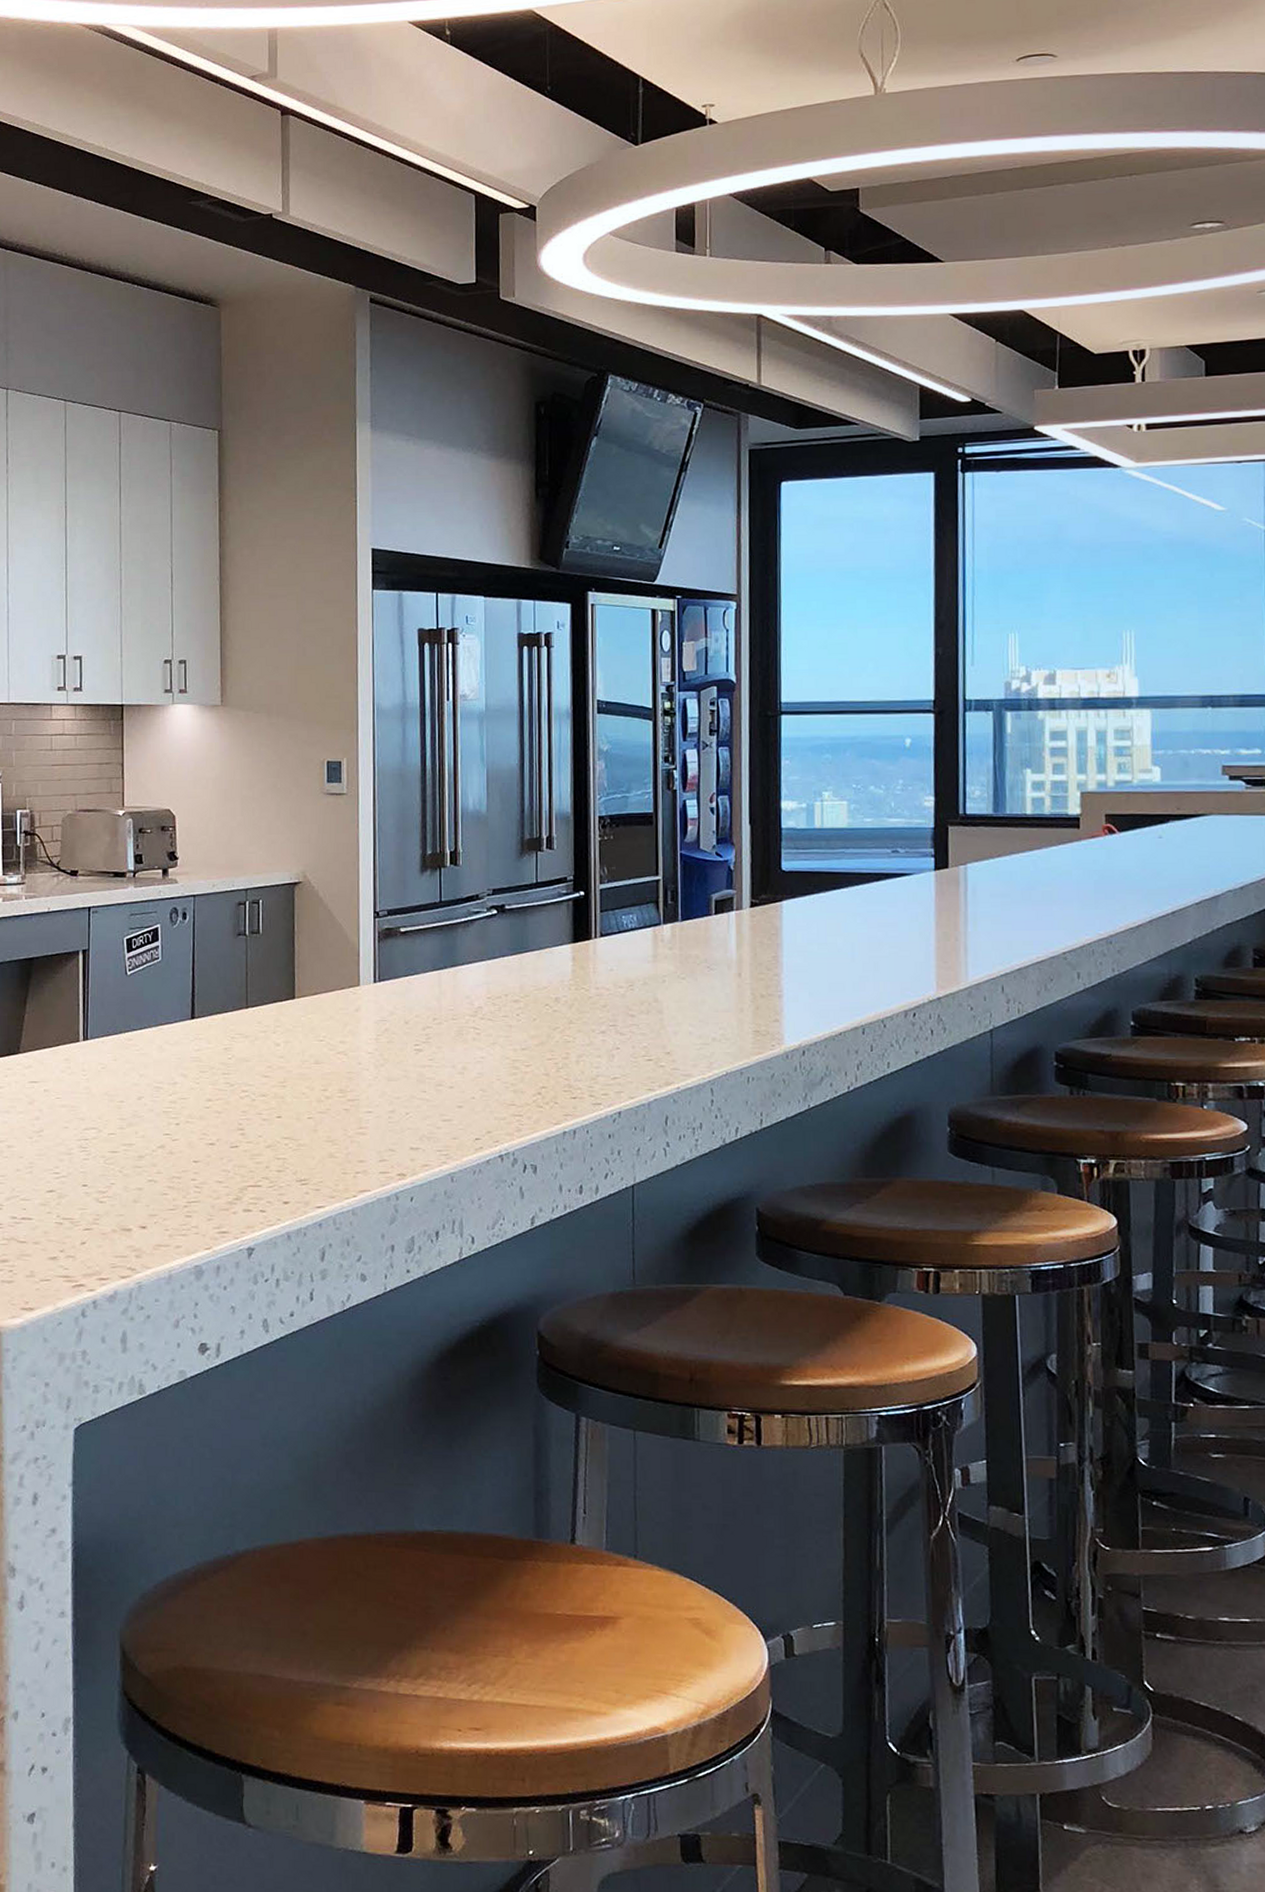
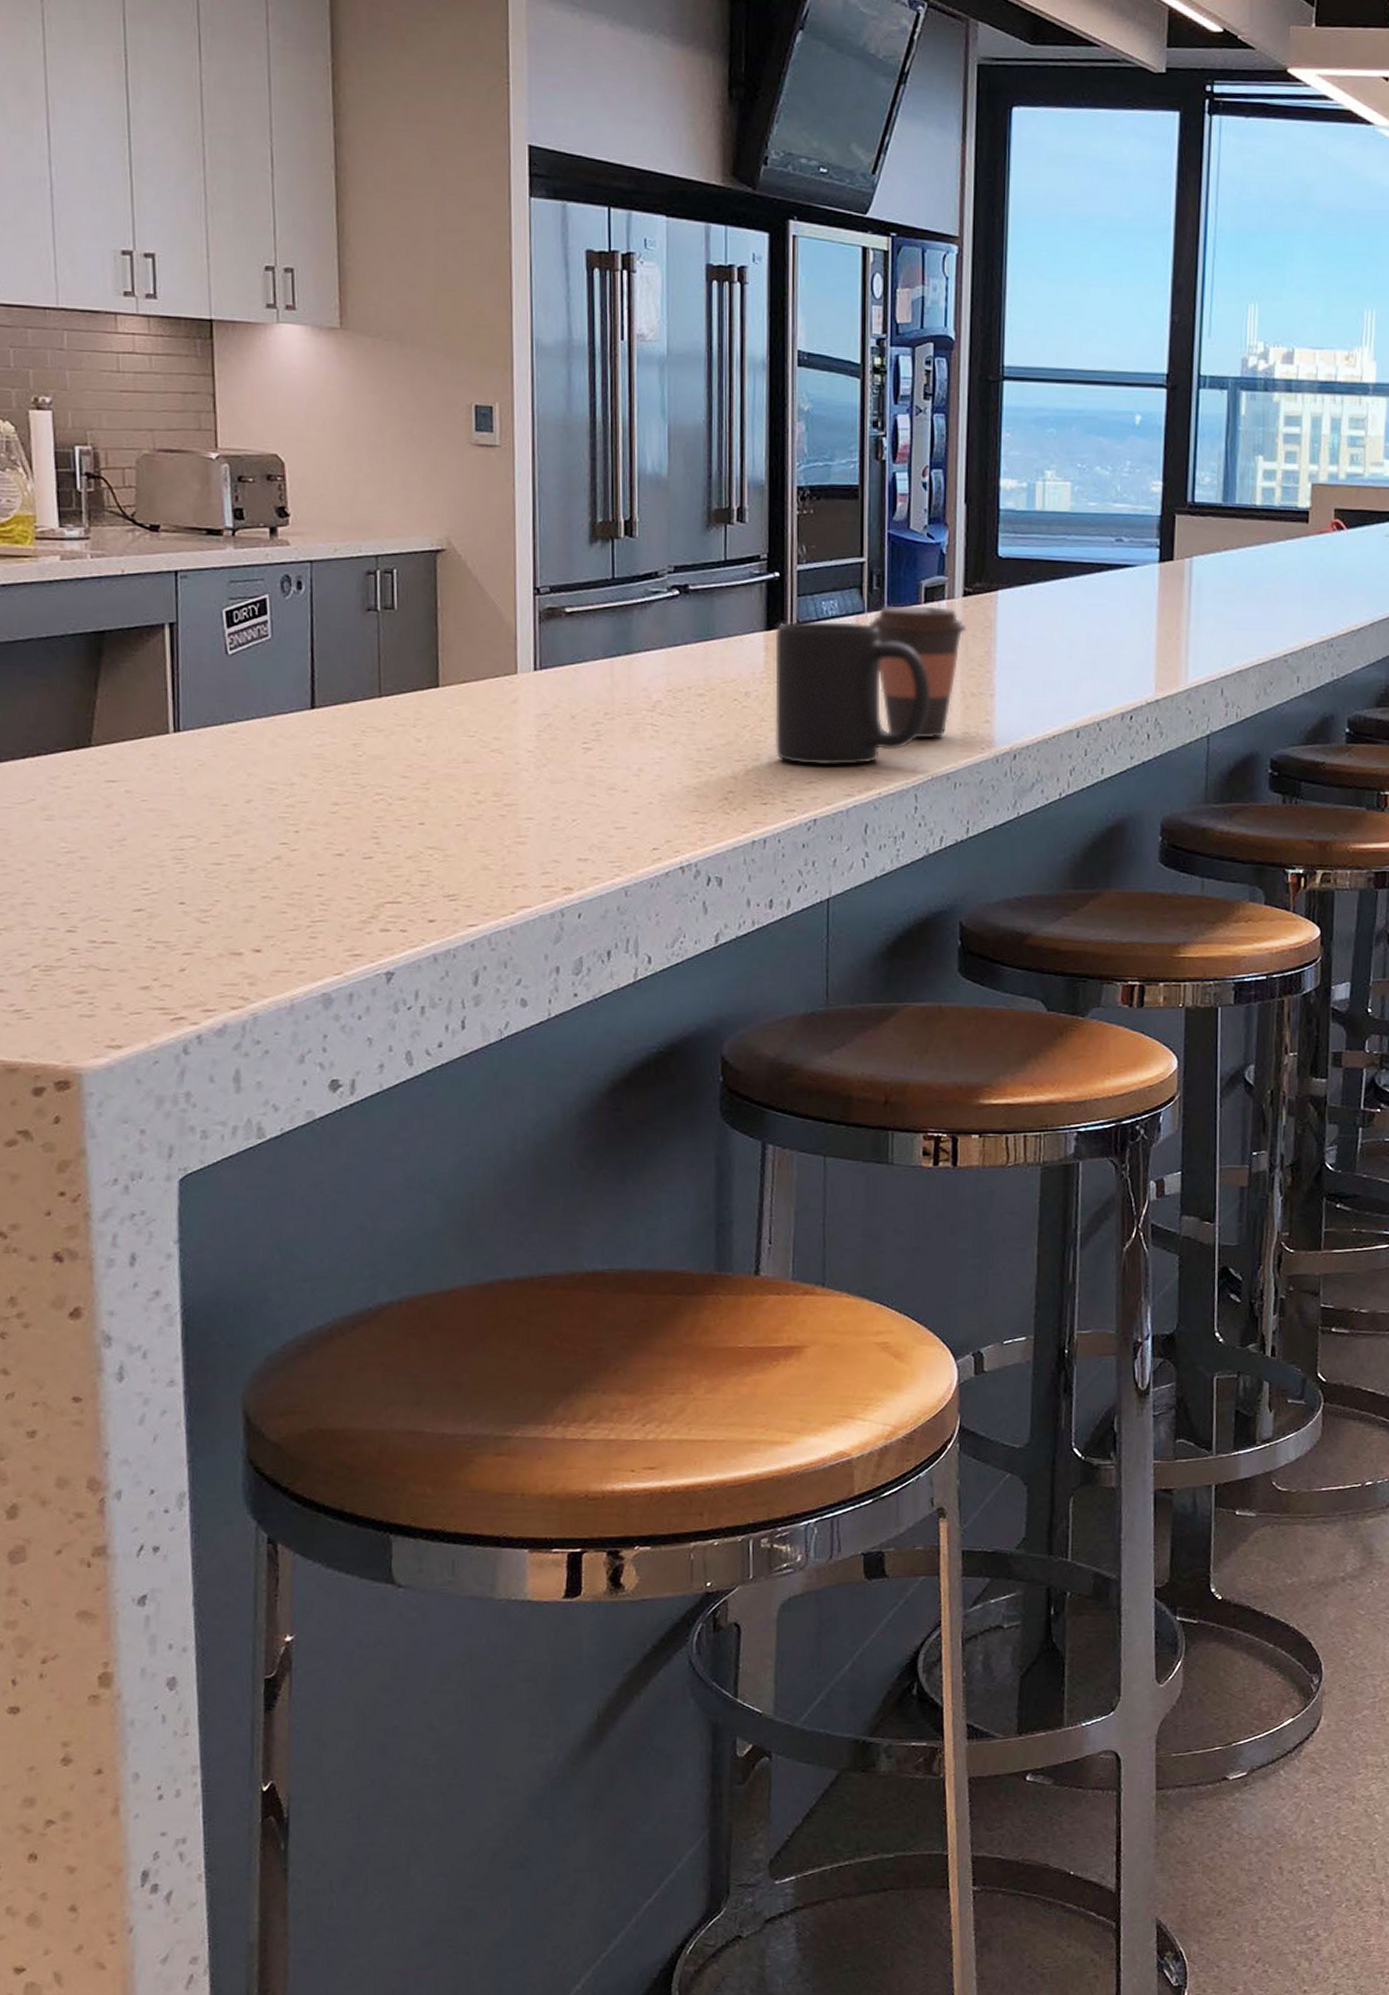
mug: none [581,933,723,1063] -> present [775,621,931,766]
coffee cup: none [664,917,755,1037] -> present [868,605,967,739]

